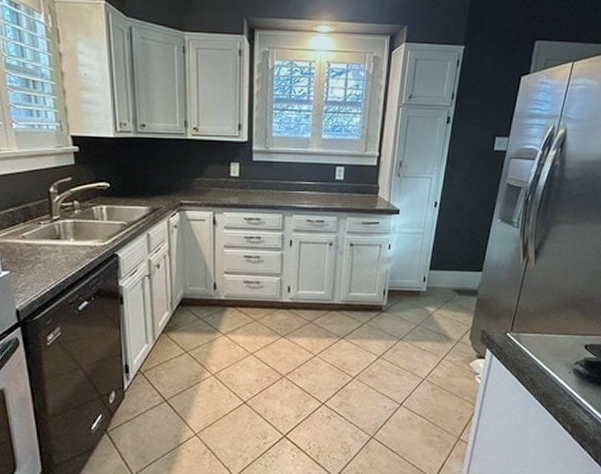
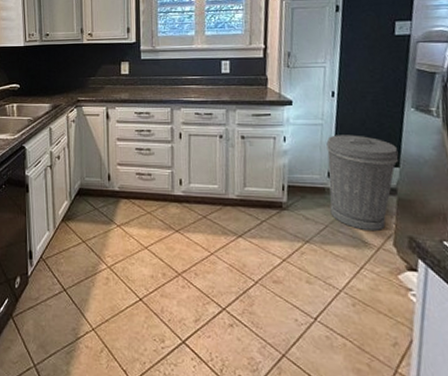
trash can: none [422,243,483,328] -> present [326,135,399,232]

